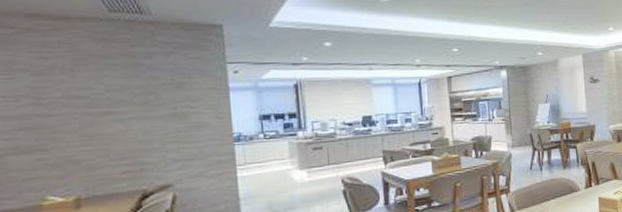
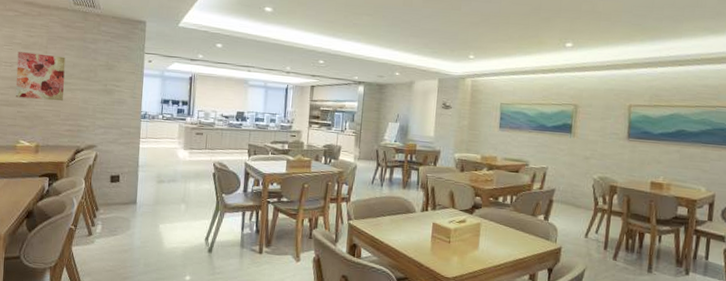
wall art: none [24,79,112,141] -> present [16,52,66,102]

